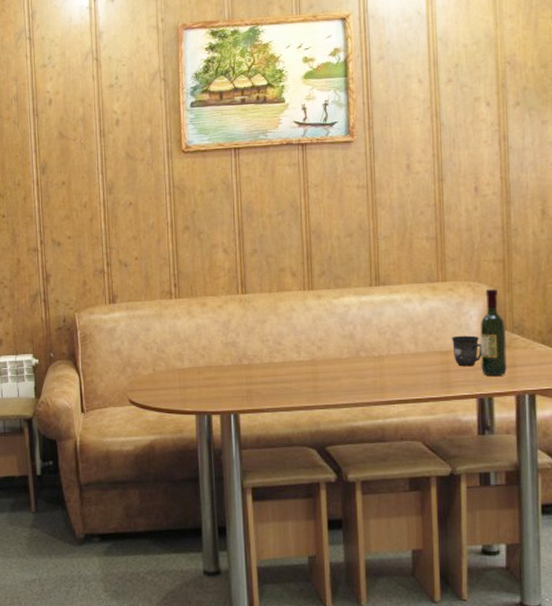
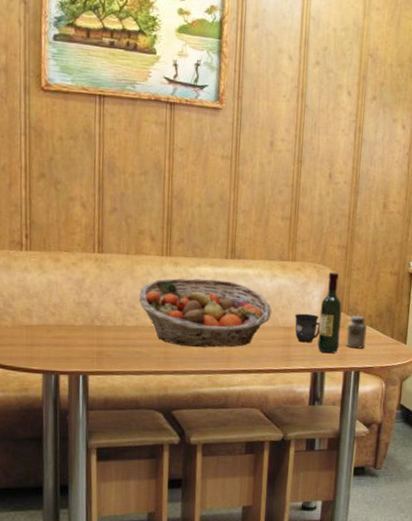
fruit basket: none [283,308,425,379] -> present [138,278,272,348]
salt shaker: none [514,332,540,369] -> present [346,315,368,349]

